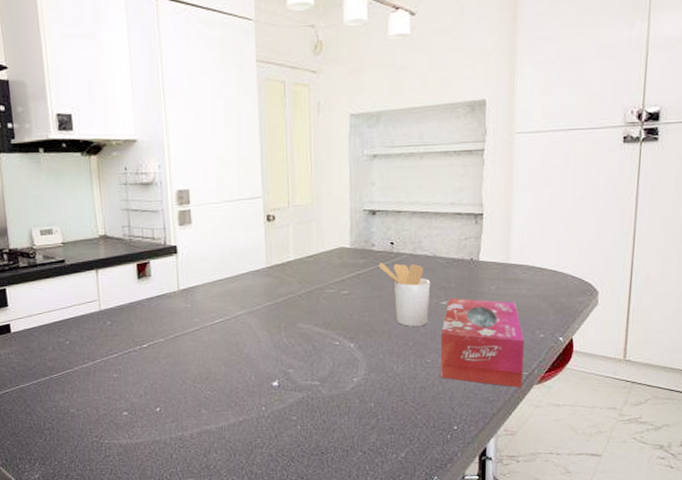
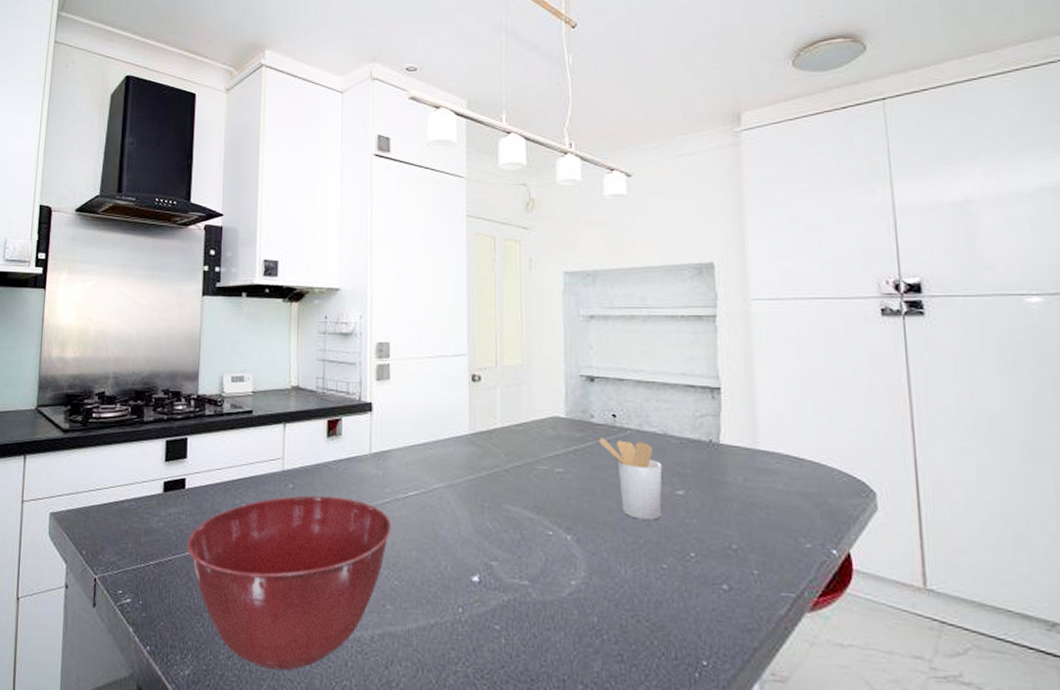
mixing bowl: none [20,329,202,467] -> present [187,495,392,670]
tissue box: present [441,298,525,388] -> none [678,488,789,616]

